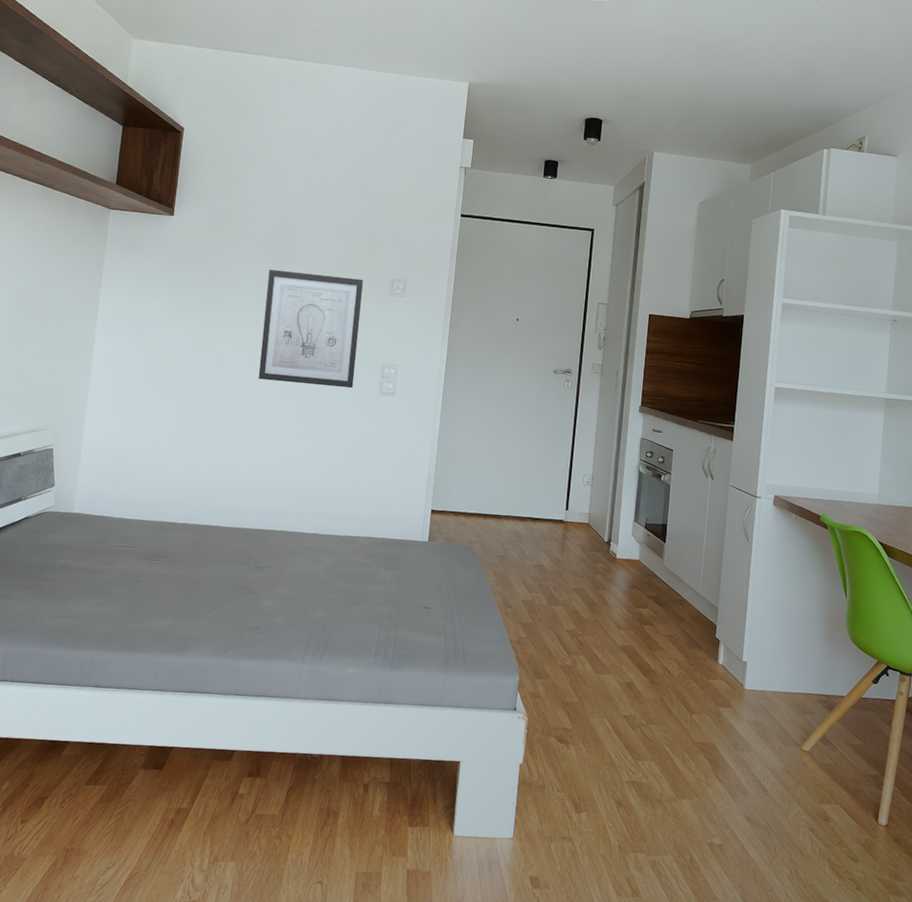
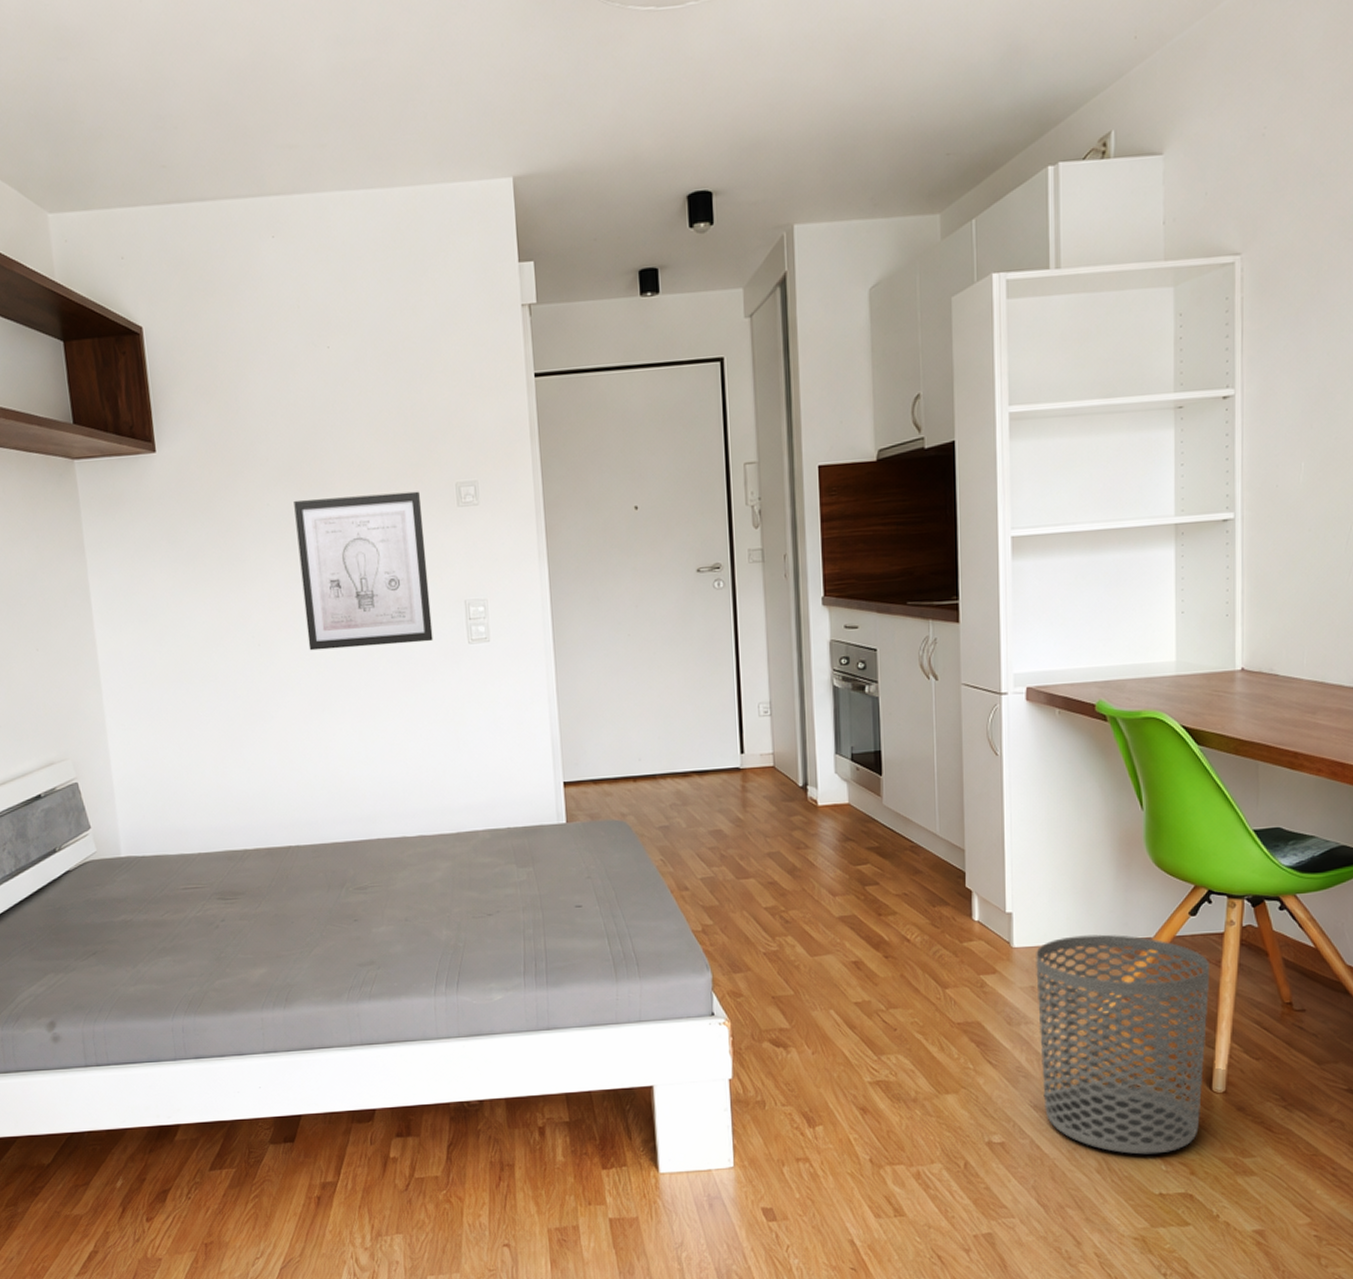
waste bin: none [755,686,884,870] -> present [1036,934,1211,1155]

